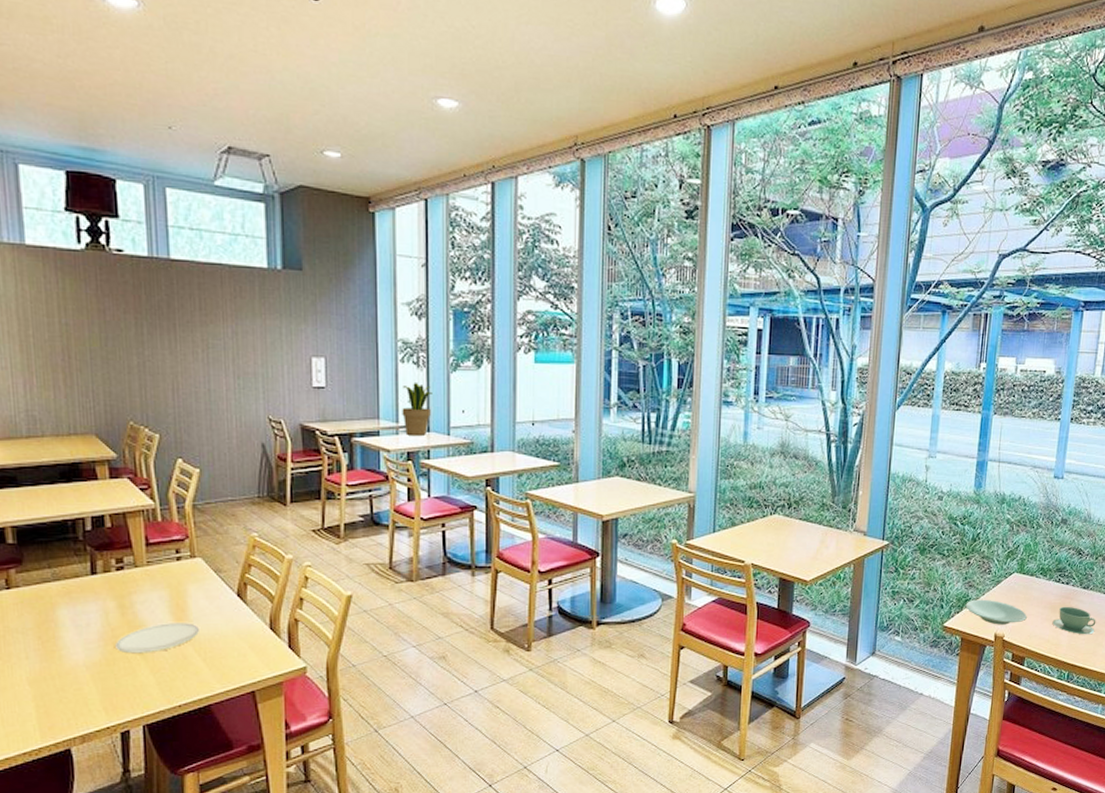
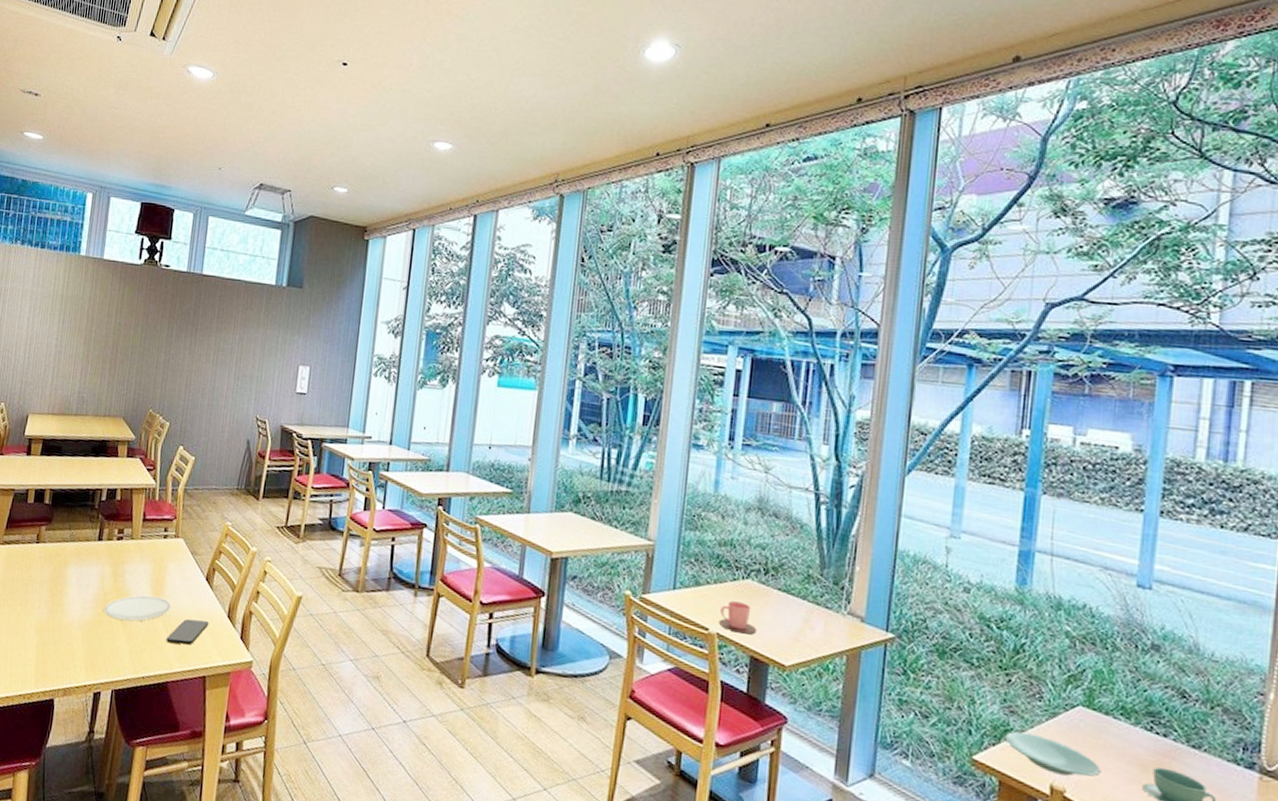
smartphone: none [200,636,249,667] -> present [166,618,209,645]
potted plant: present [402,381,432,435] -> none [369,395,399,448]
cup: none [753,535,783,561] -> present [719,601,756,634]

